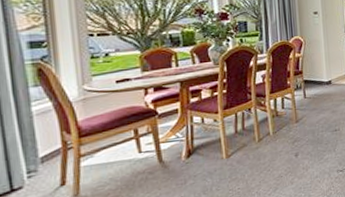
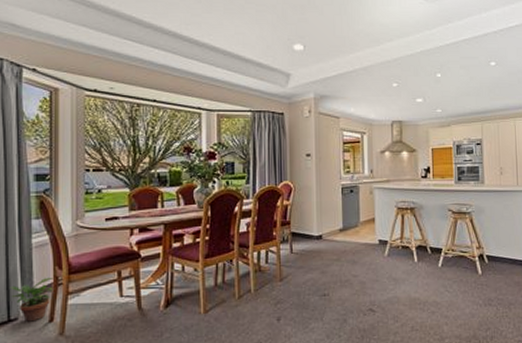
potted plant: none [9,143,65,189] -> present [10,278,55,322]

